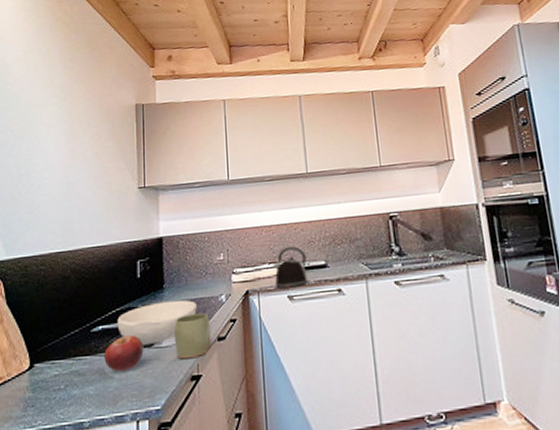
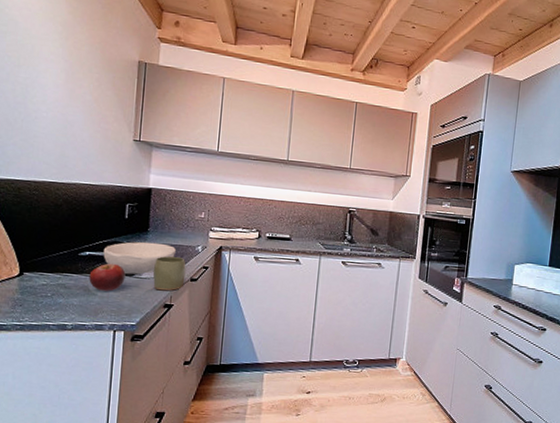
kettle: present [273,246,309,290] -> none [245,218,275,253]

